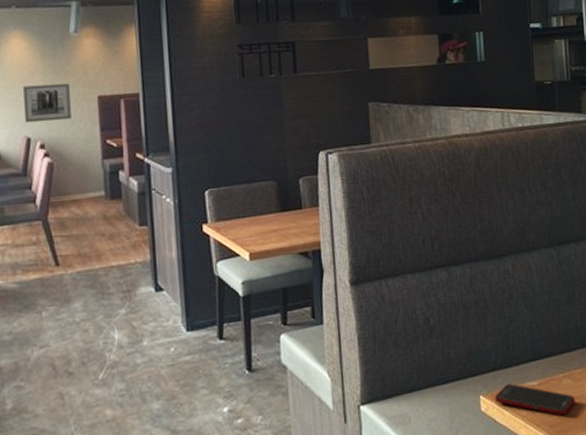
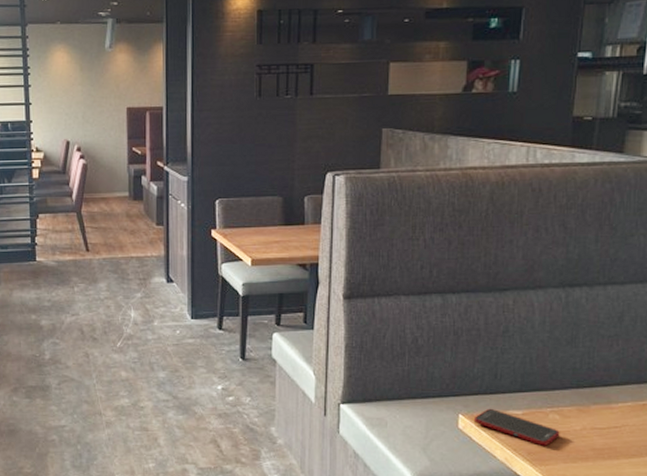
wall art: present [22,82,73,123] -> none [64,94,105,128]

